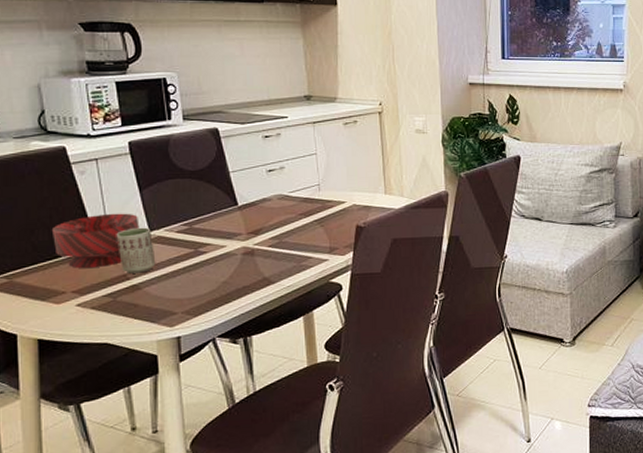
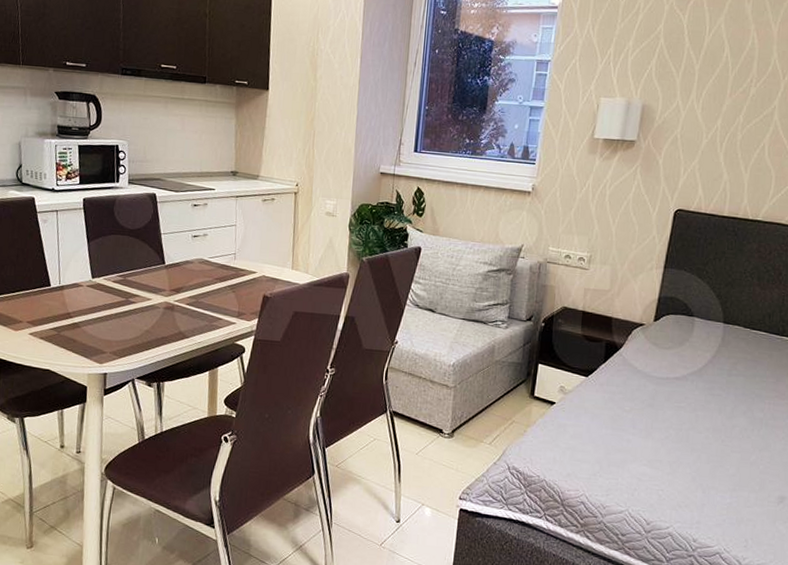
bowl: present [51,213,140,268] -> none [17,258,85,304]
cup: present [116,227,156,274] -> none [65,273,94,314]

